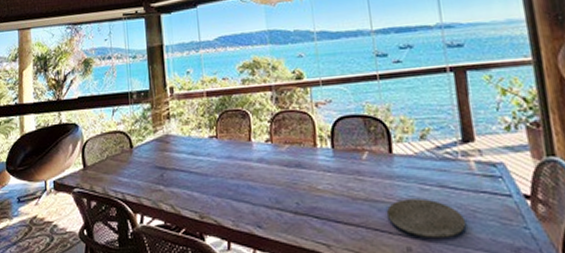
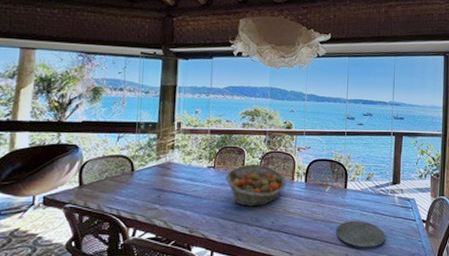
fruit basket: none [230,128,307,184] -> present [225,163,286,207]

